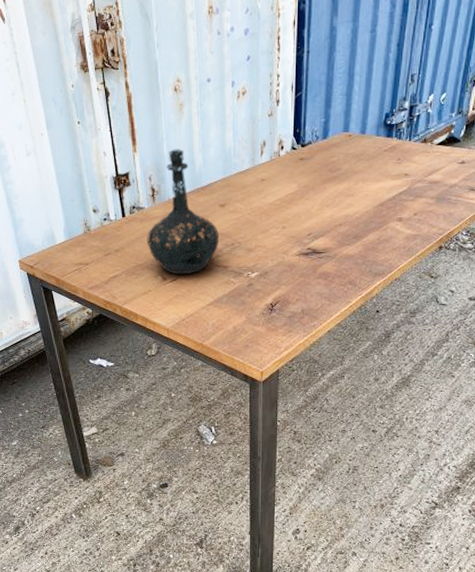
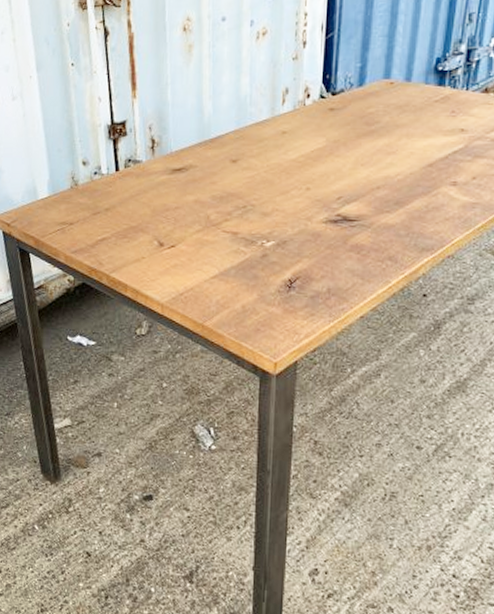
bottle: present [147,149,220,275] -> none [142,95,229,241]

